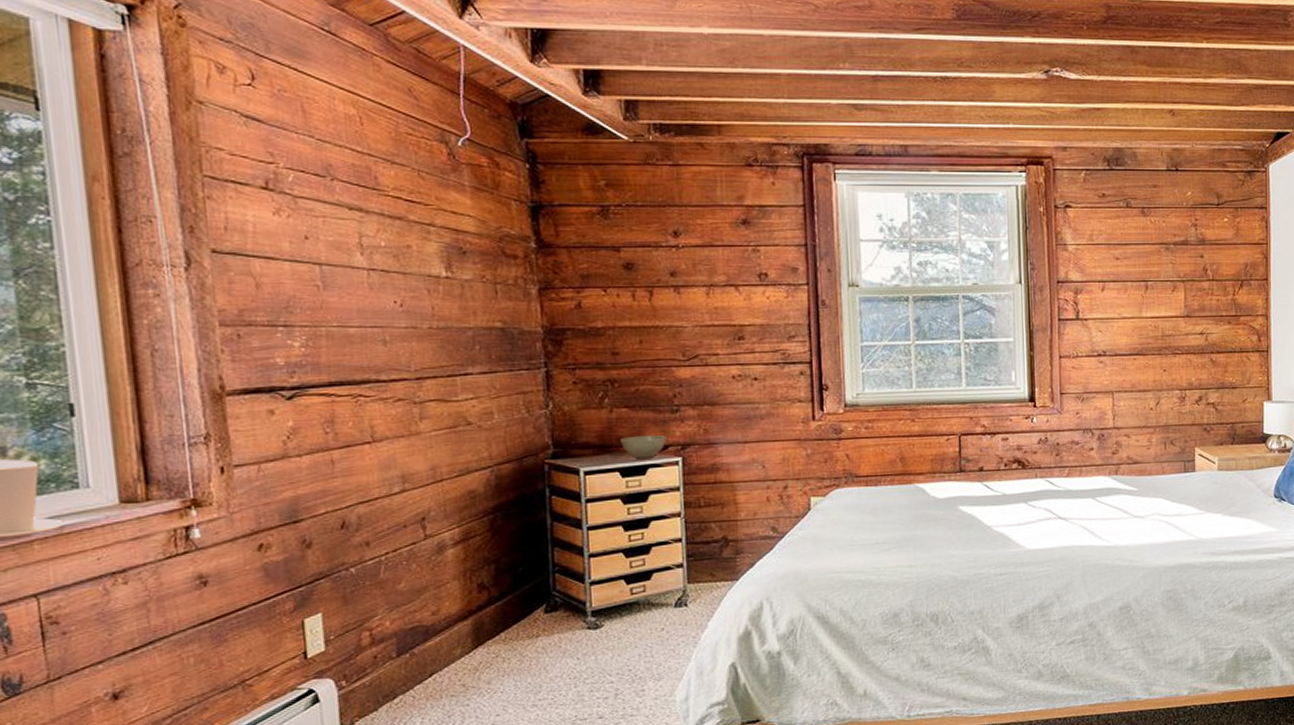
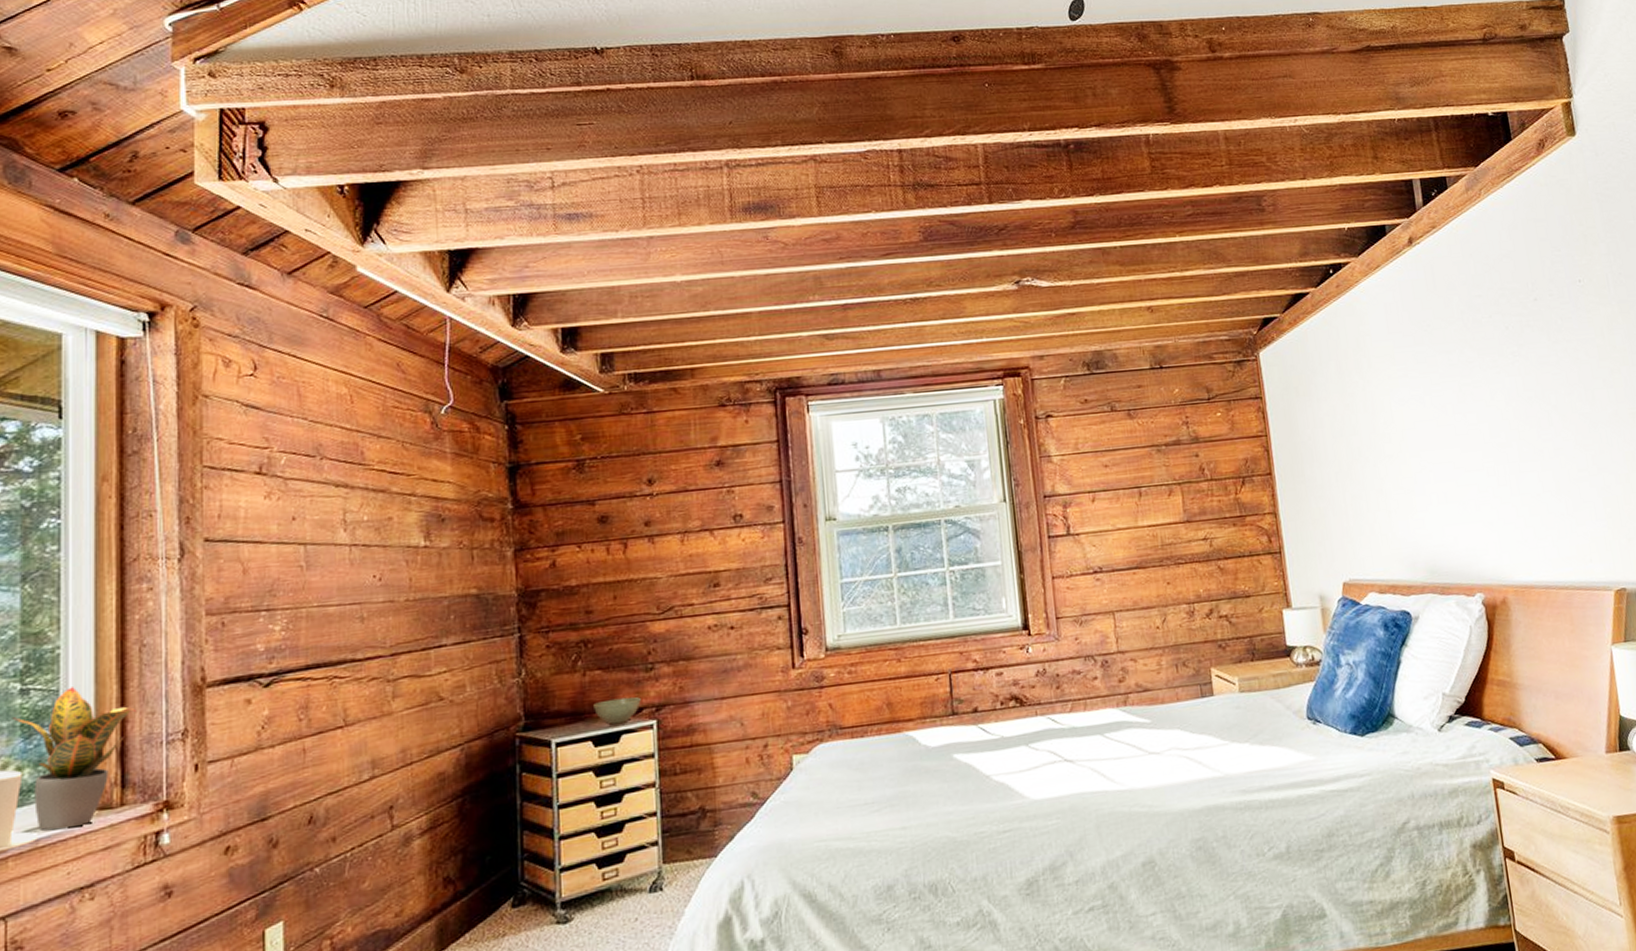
potted plant: none [20,385,155,519] -> present [12,687,138,831]

